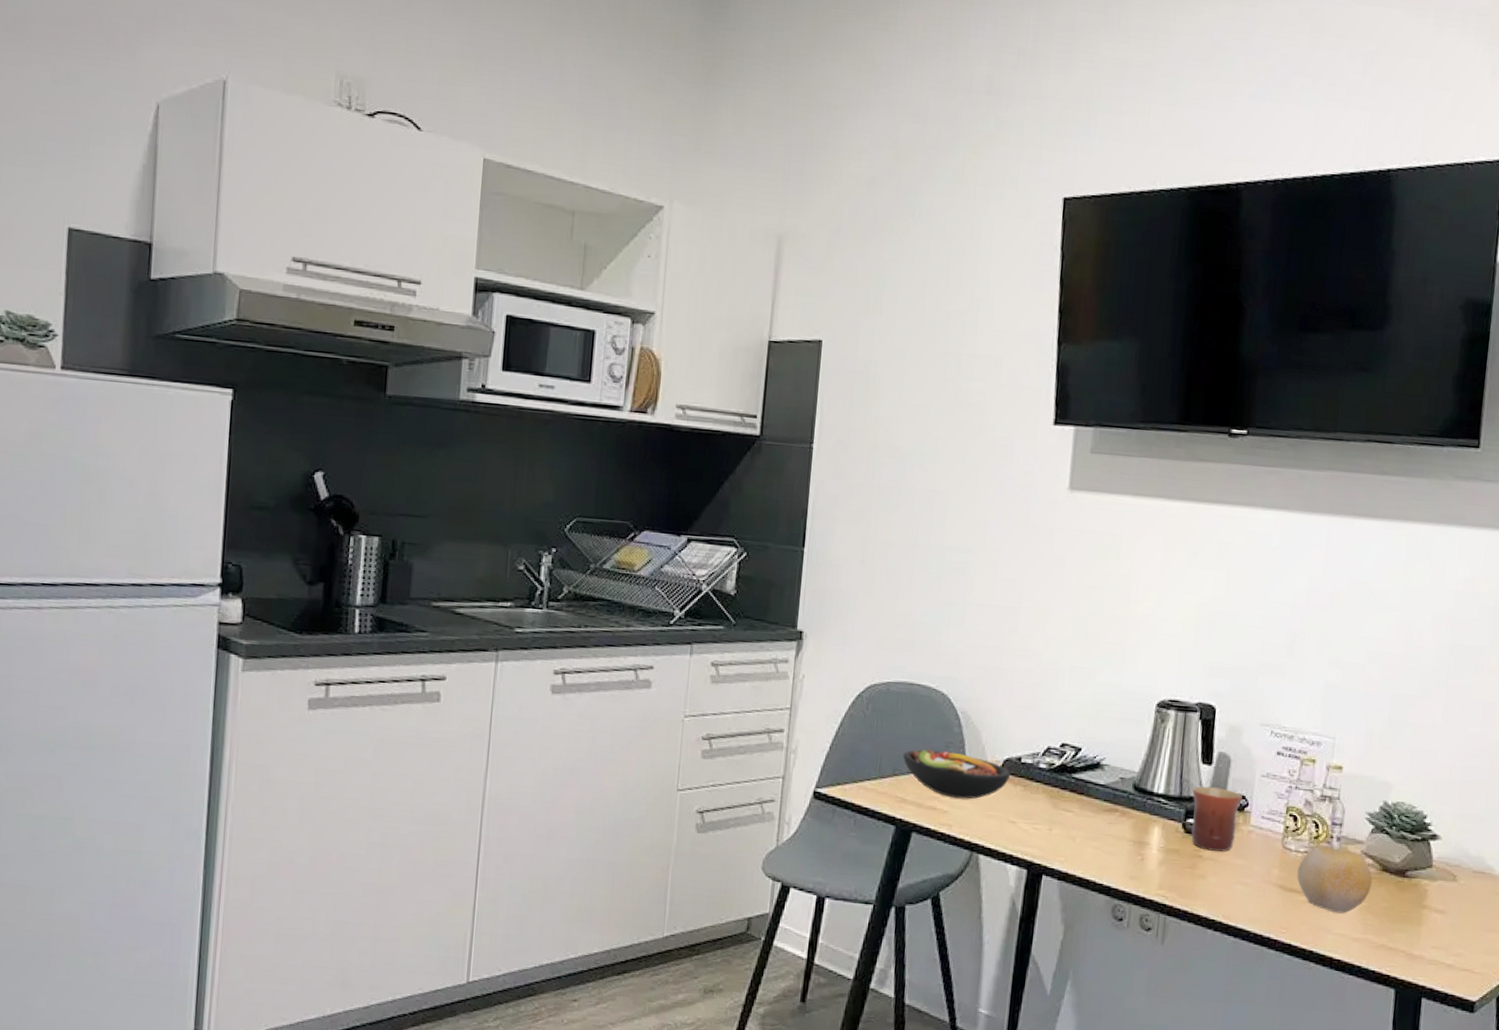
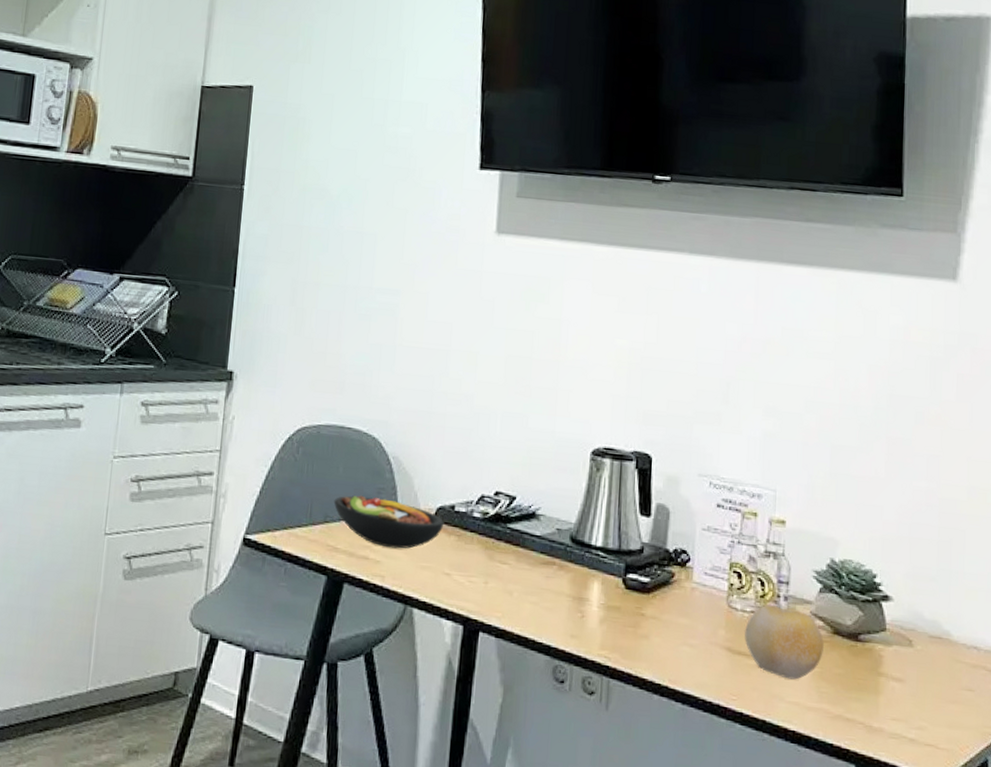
mug: present [1191,786,1242,852] -> none [630,539,683,610]

